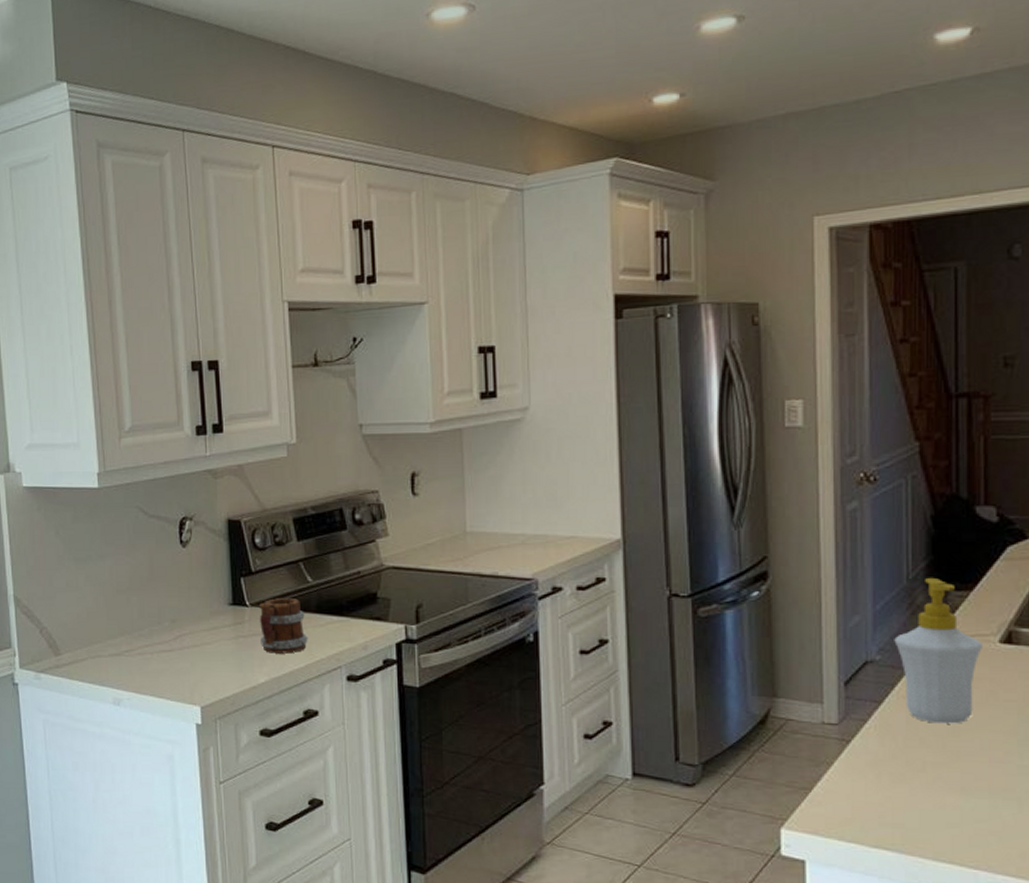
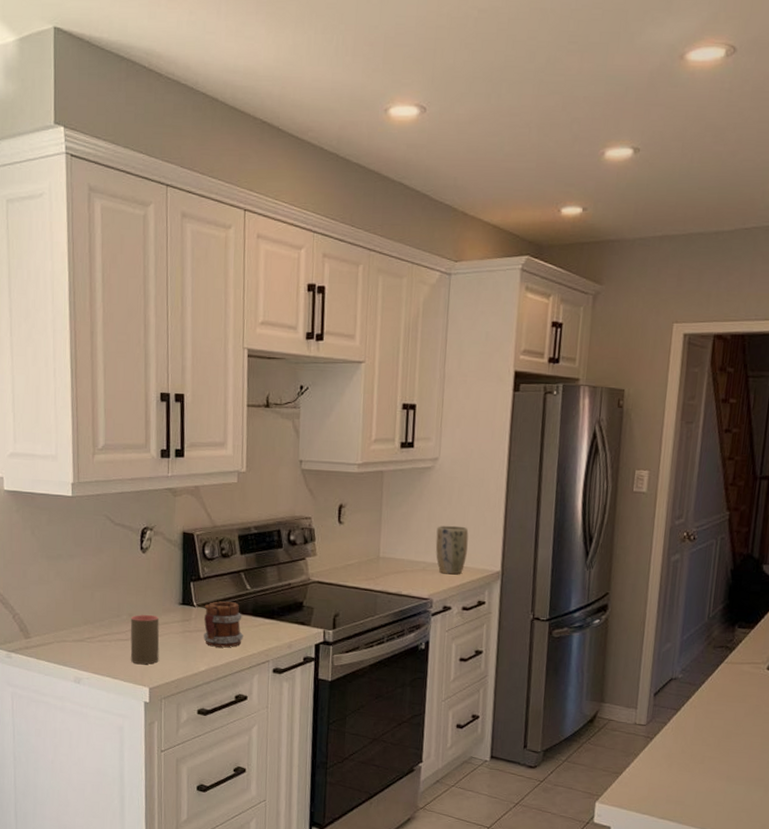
cup: none [173,619,210,680] -> present [130,614,160,665]
plant pot: none [535,487,576,547] -> present [435,525,469,575]
soap bottle: present [894,577,982,724] -> none [693,617,755,729]

